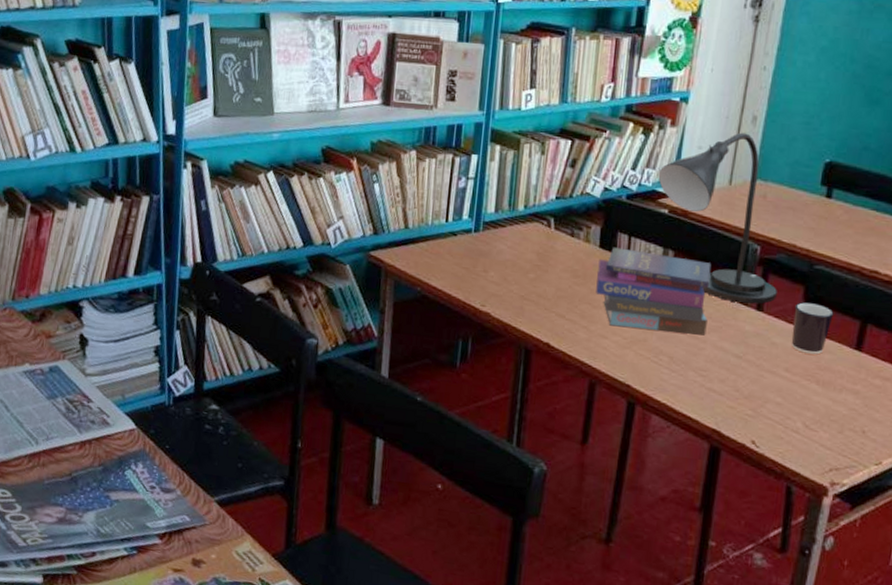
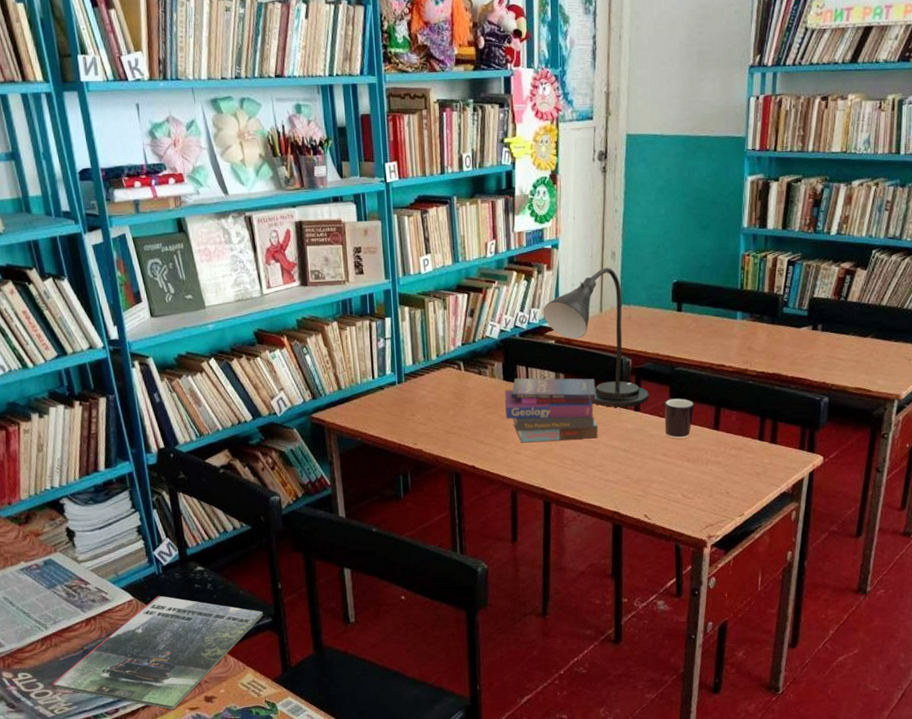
magazine: none [30,429,275,567] -> present [51,595,263,710]

